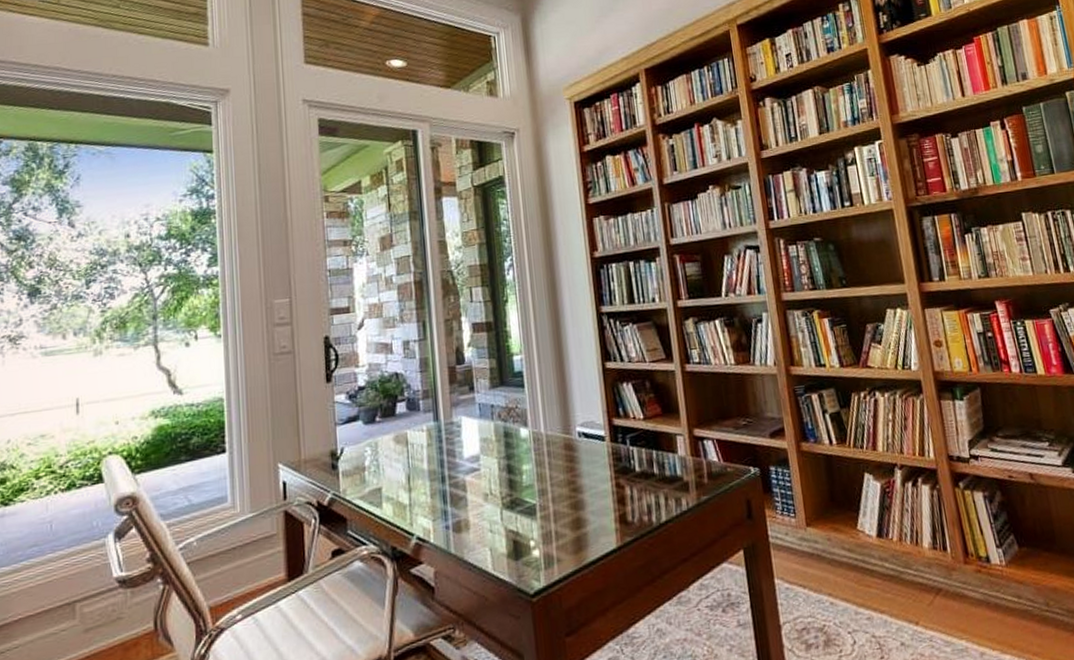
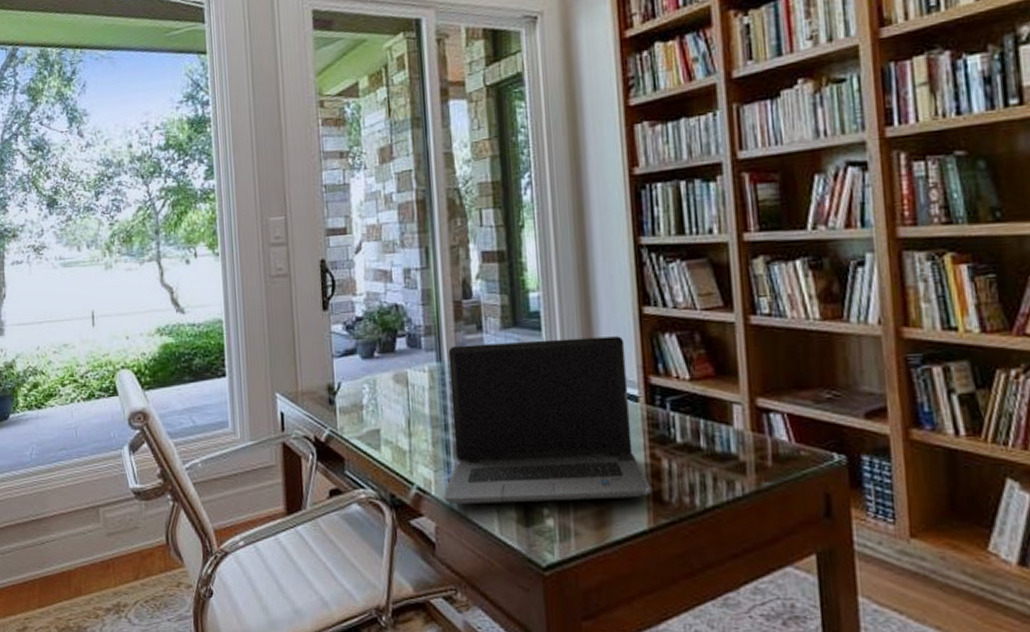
laptop computer: none [442,388,619,549] -> present [444,336,653,505]

